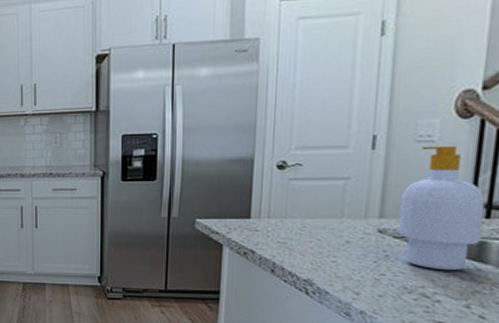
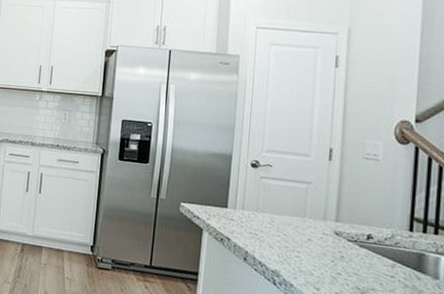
soap bottle: present [398,145,485,271] -> none [352,163,422,278]

